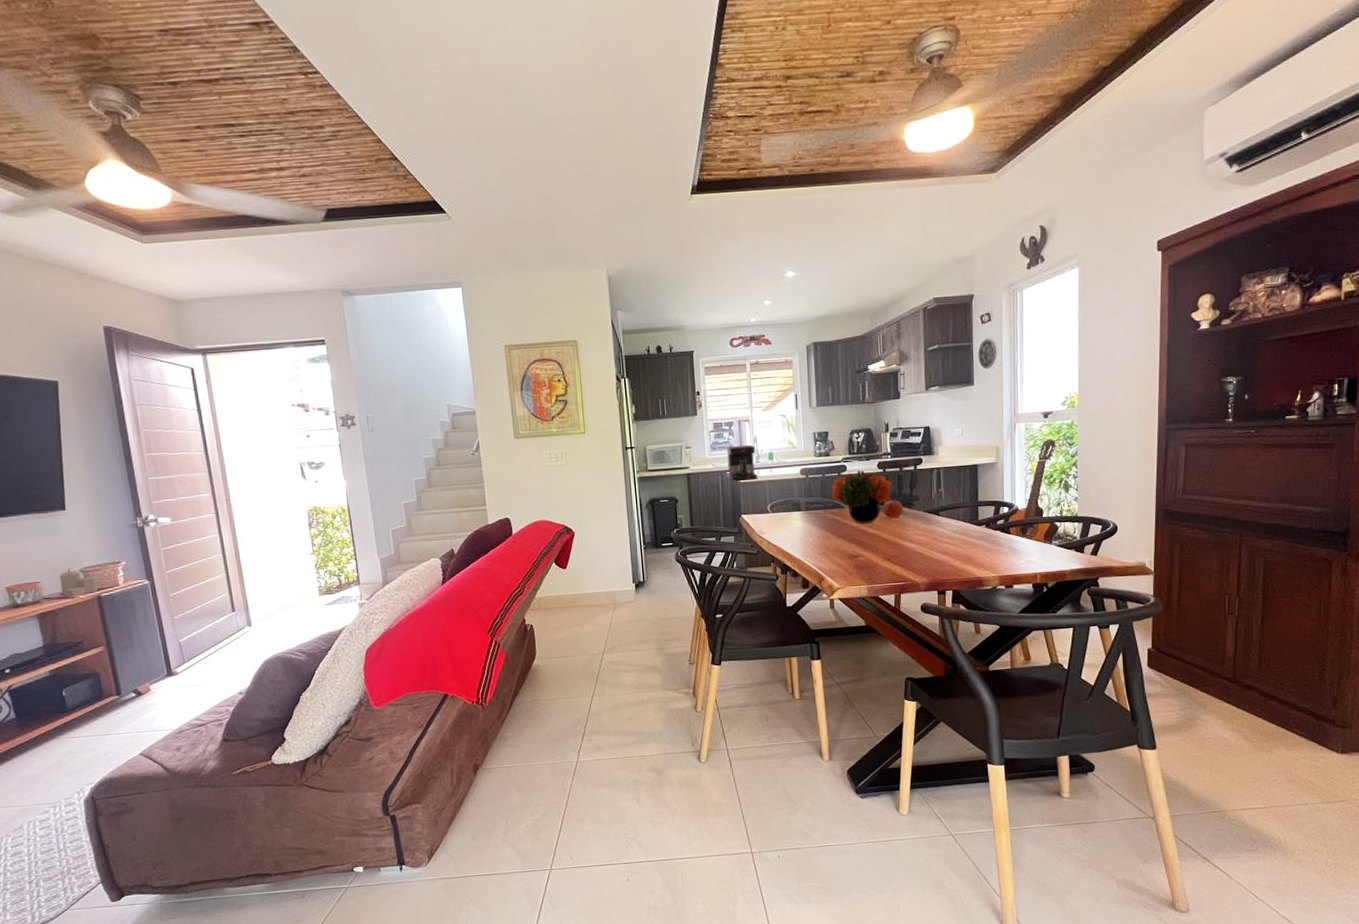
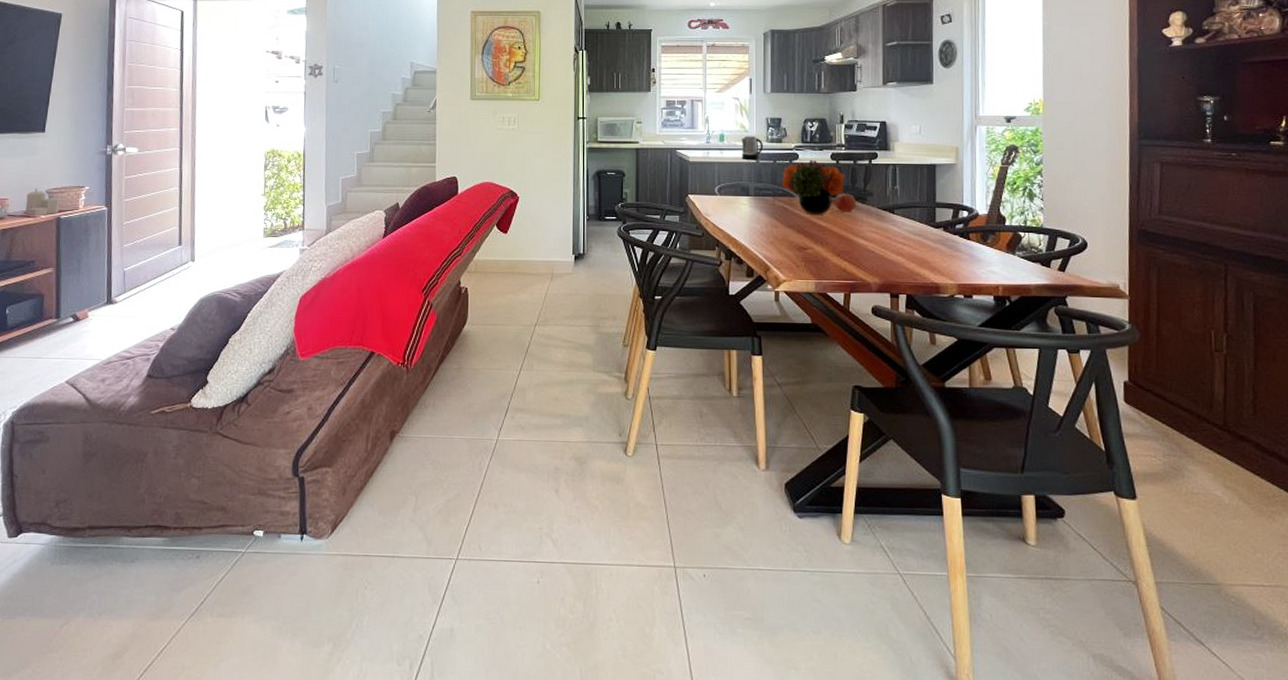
coffee maker: present [727,444,758,481] -> none [678,124,708,160]
kettle: none [790,451,813,476] -> present [741,135,764,159]

